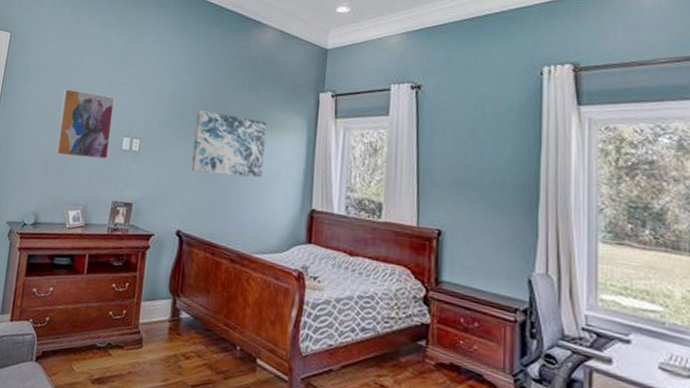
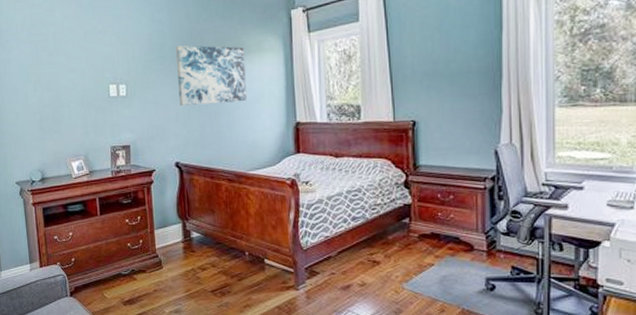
wall art: present [56,88,116,160] -> none [41,46,99,112]

